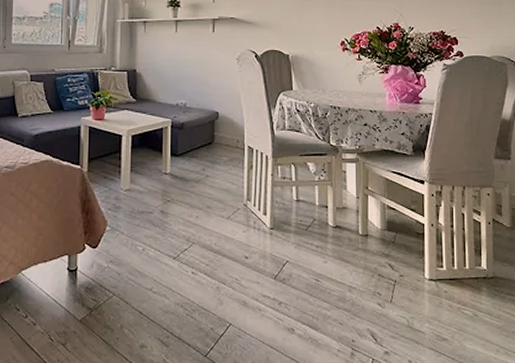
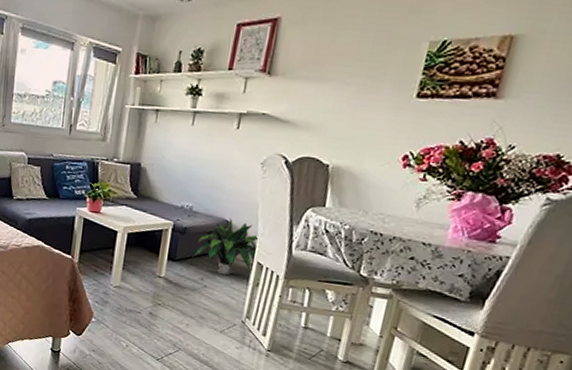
potted plant: none [192,110,247,163] -> present [192,219,261,275]

